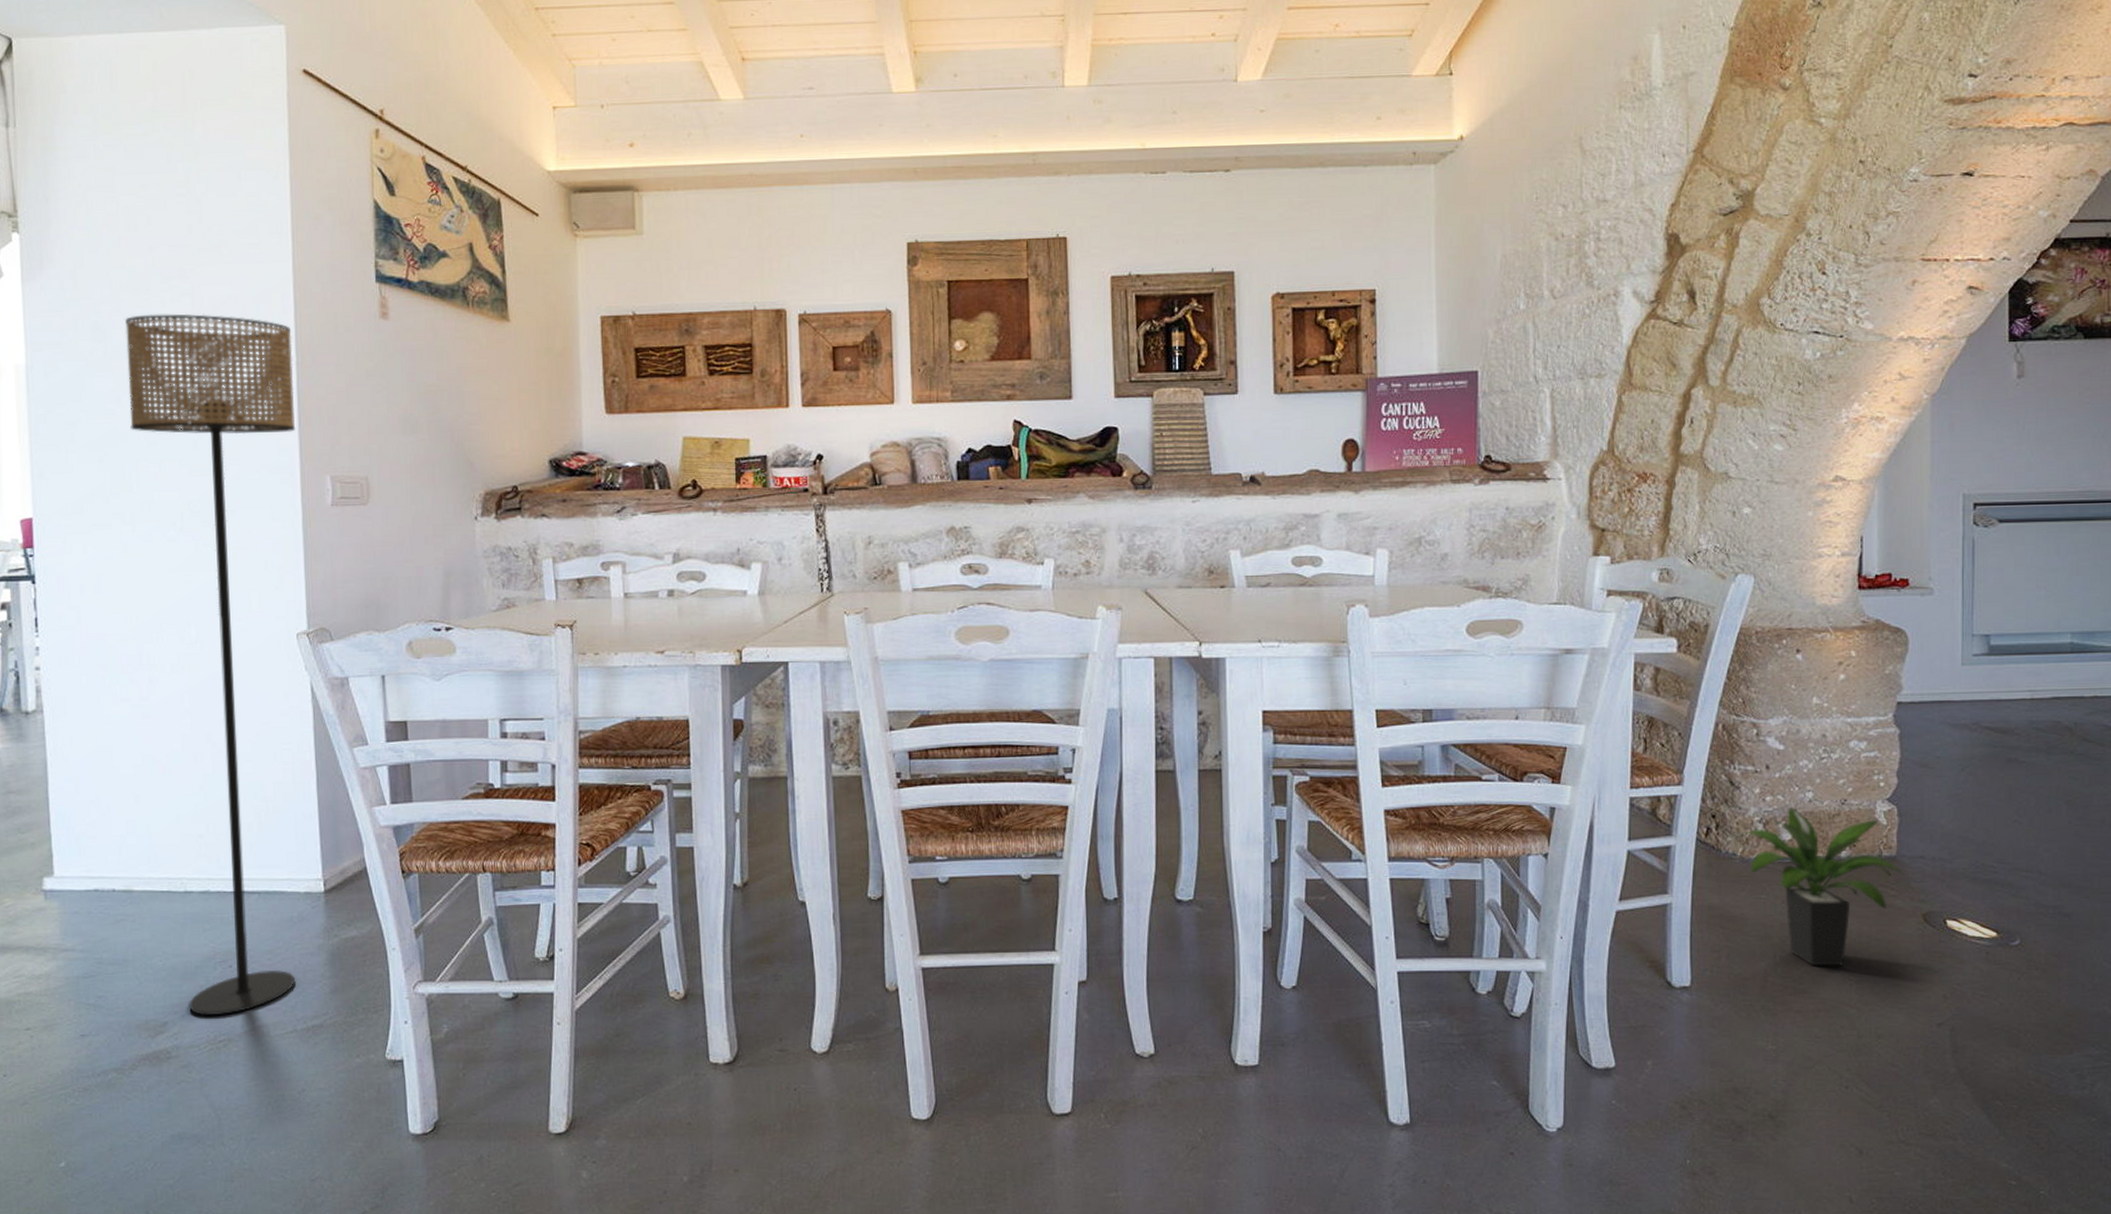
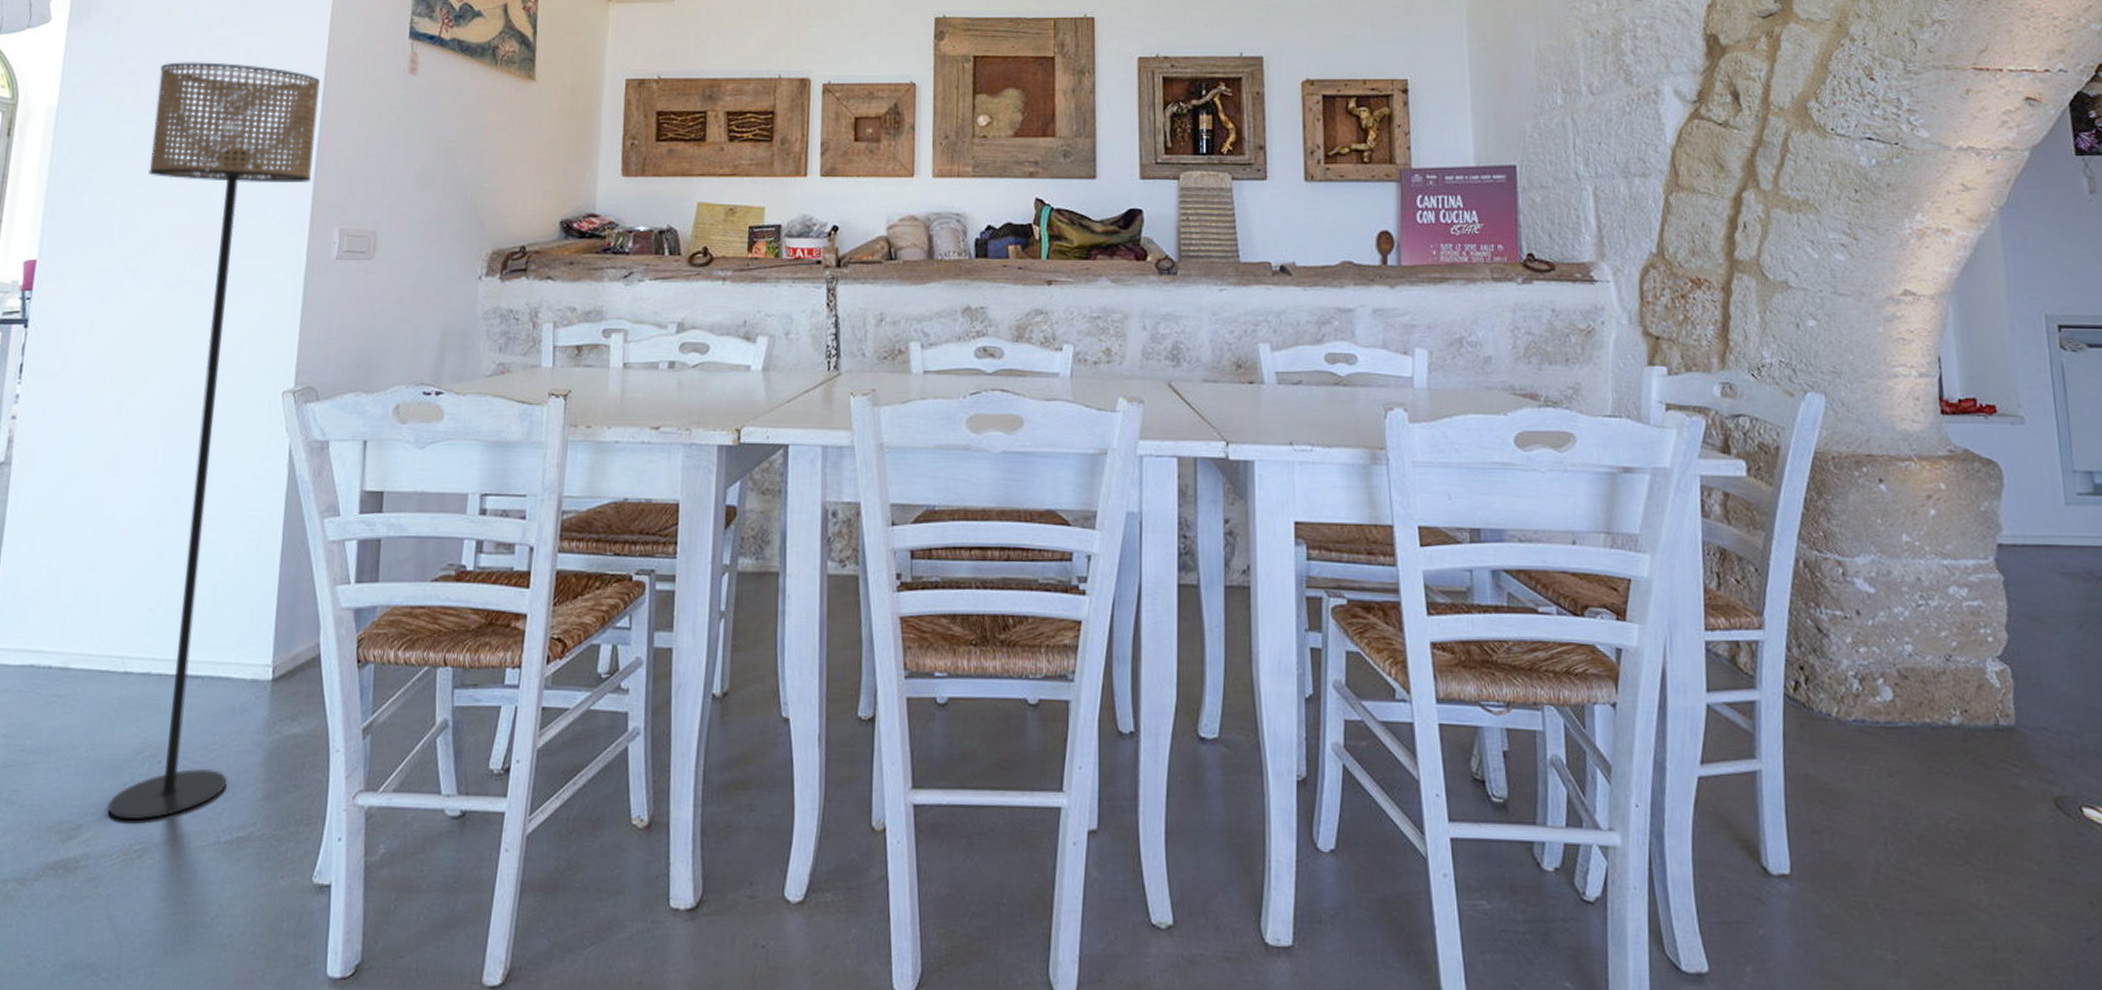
potted plant: present [1736,807,1905,966] -> none [1829,662,2028,858]

